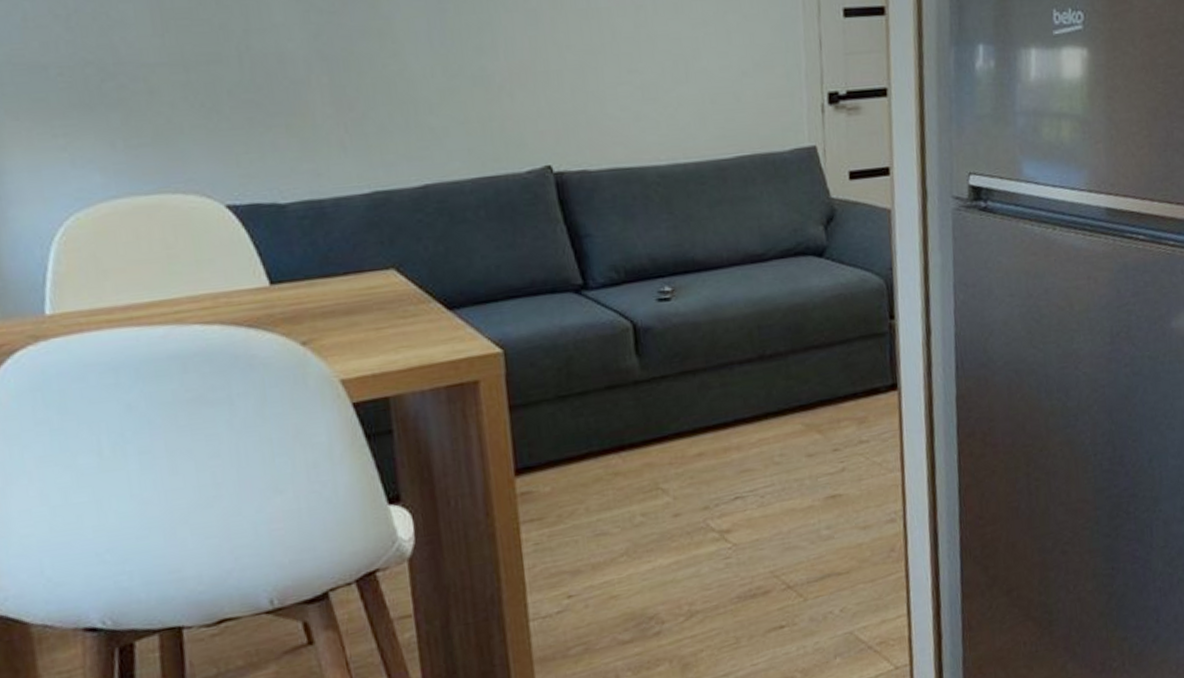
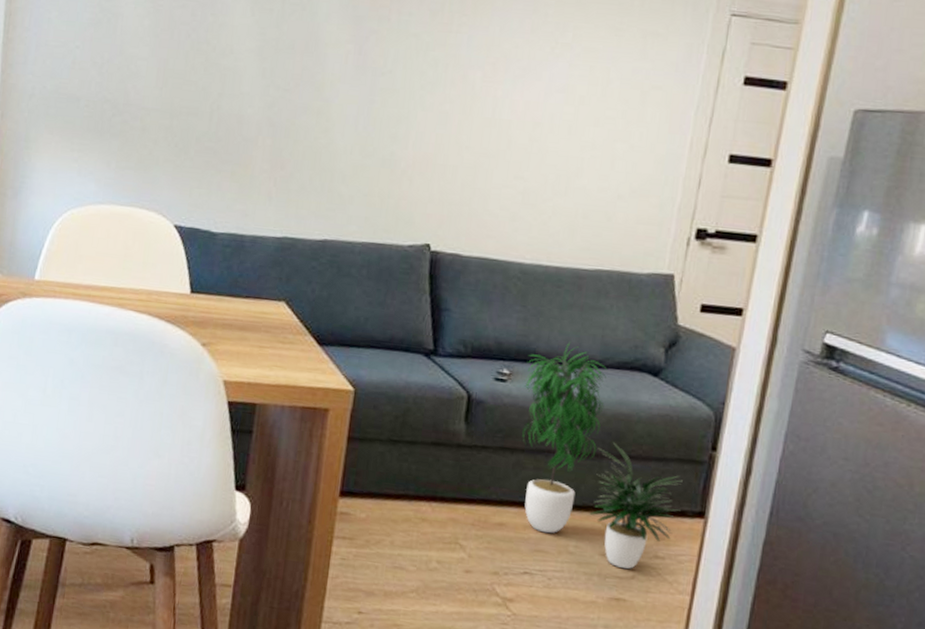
potted plant: none [688,241,874,464] -> present [522,342,683,569]

